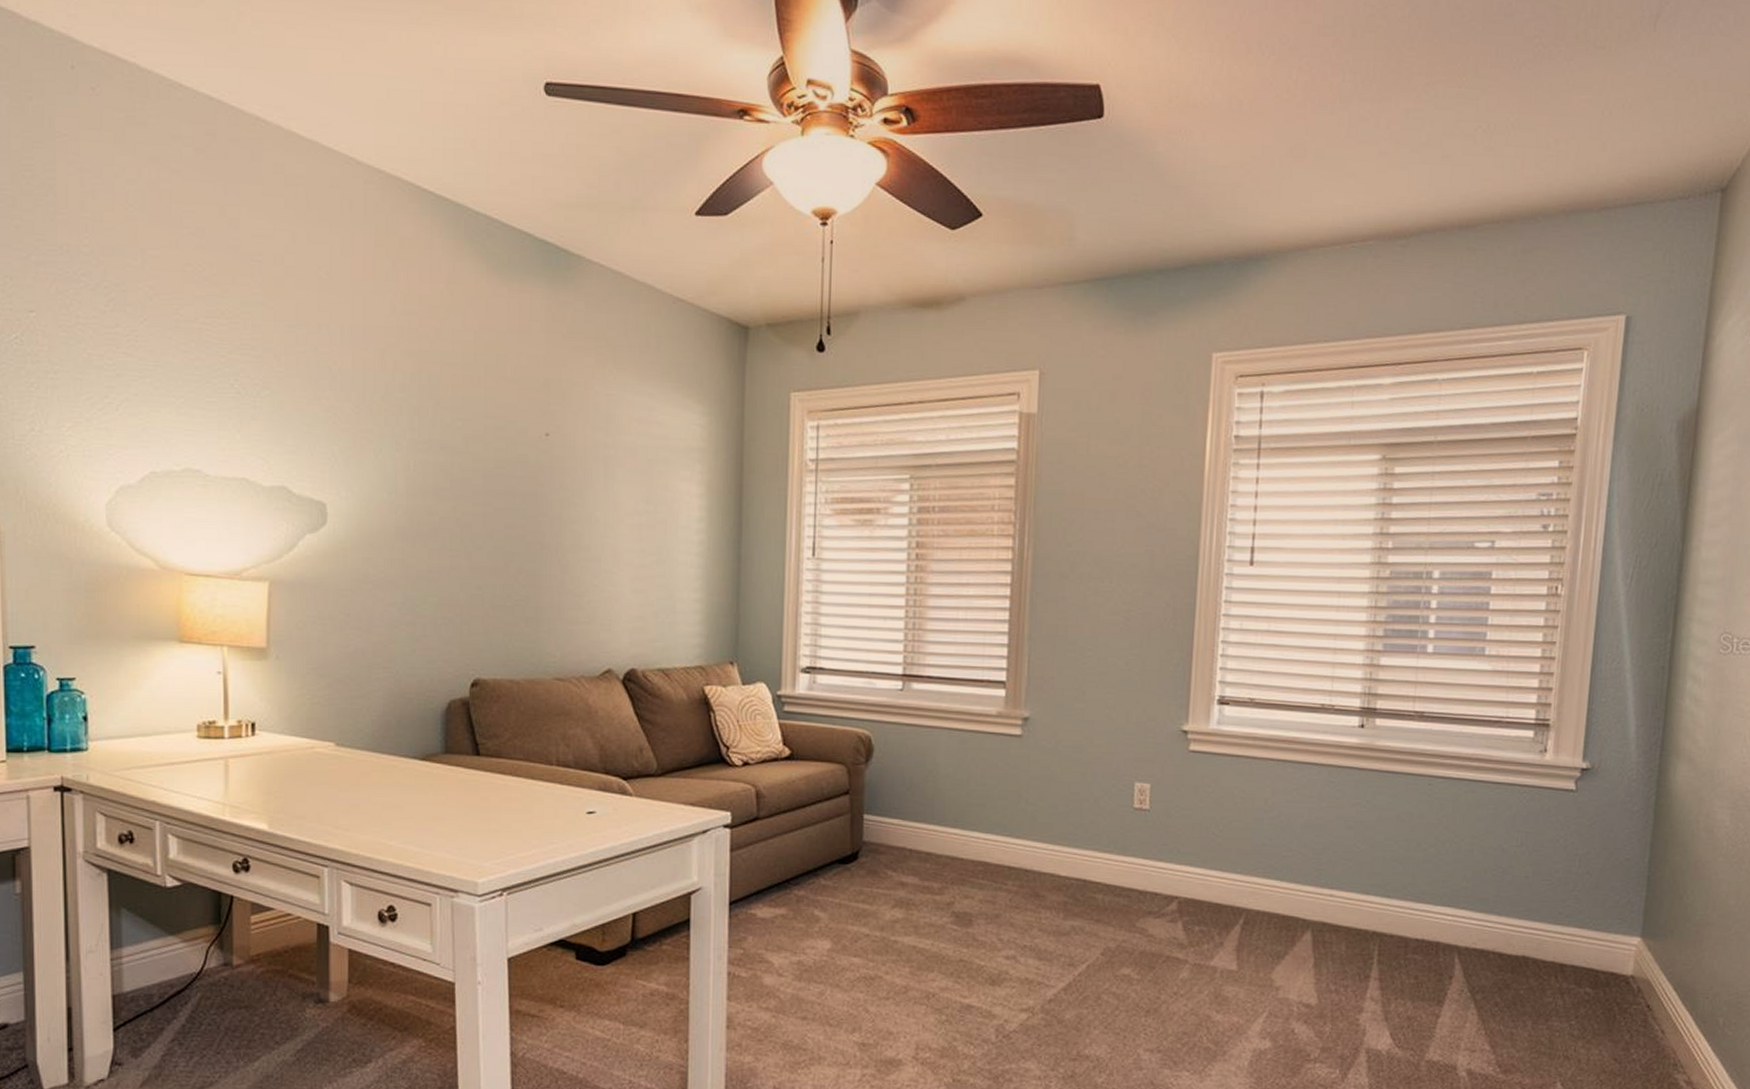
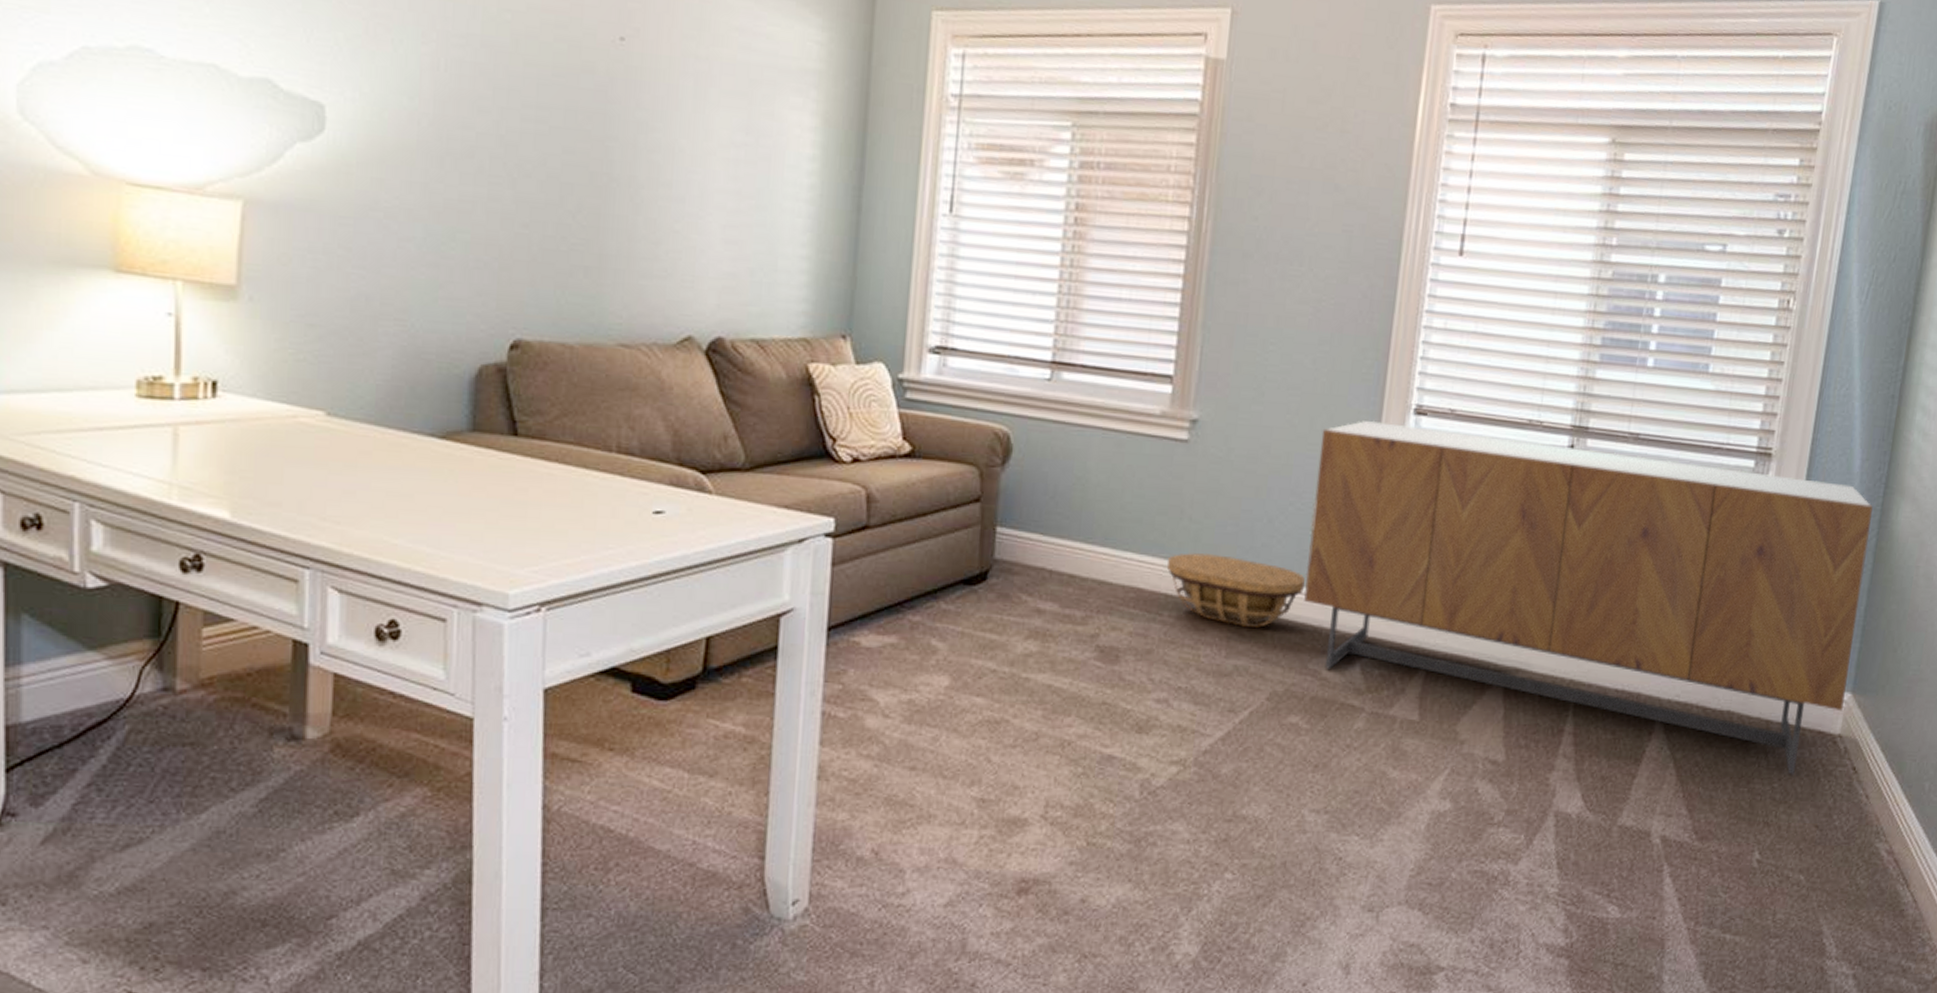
basket: none [1008,831,1130,893] -> present [1166,553,1307,627]
credenza: none [1128,711,1650,1013] -> present [1303,420,1873,775]

